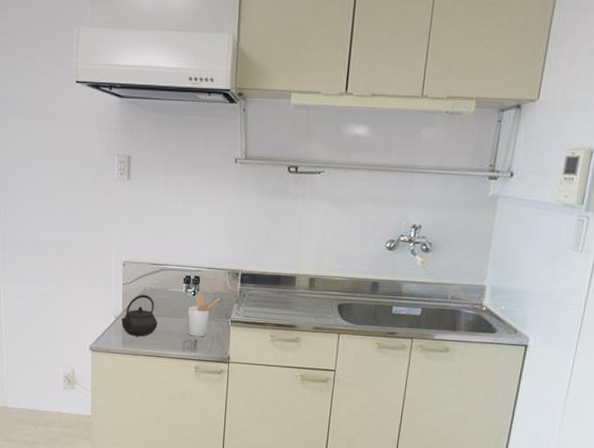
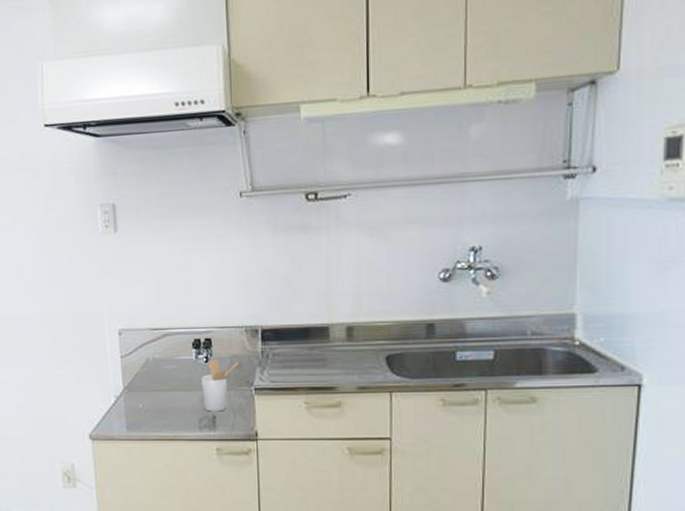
kettle: present [121,294,158,337] -> none [122,366,167,418]

